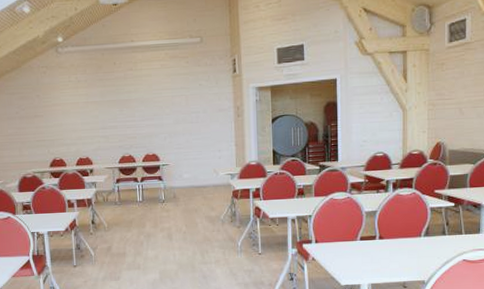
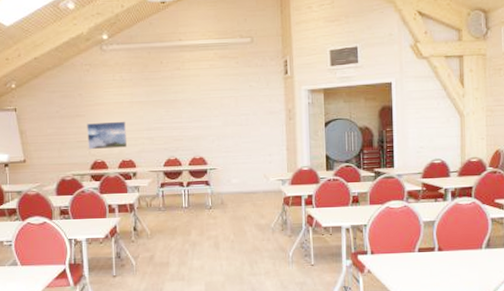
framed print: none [45,120,84,149] -> present [87,121,128,150]

